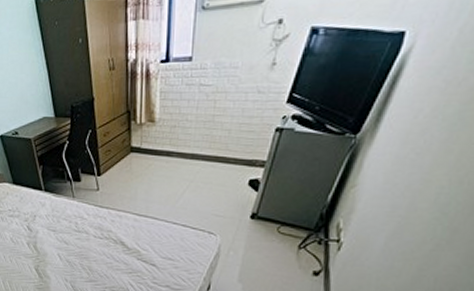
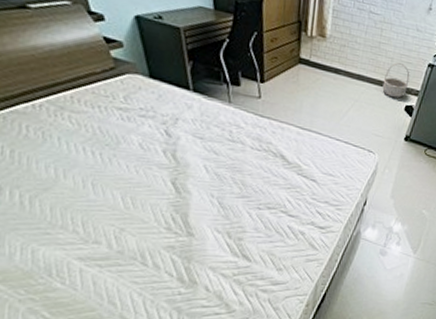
basket: none [220,134,253,173] -> present [382,62,410,98]

